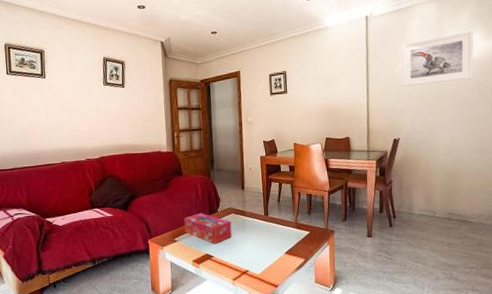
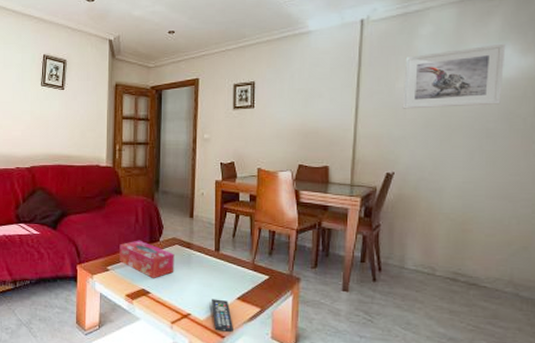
remote control: none [264,255,284,282] -> present [211,299,233,333]

